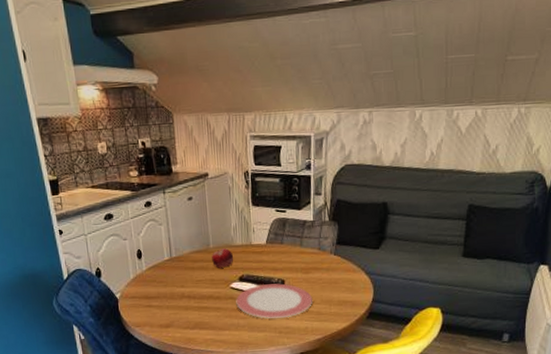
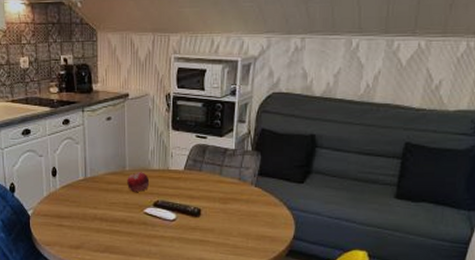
plate: present [236,283,312,319] -> none [149,212,229,249]

